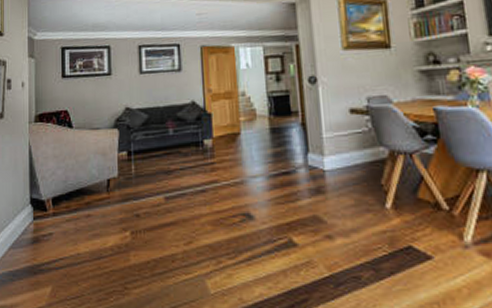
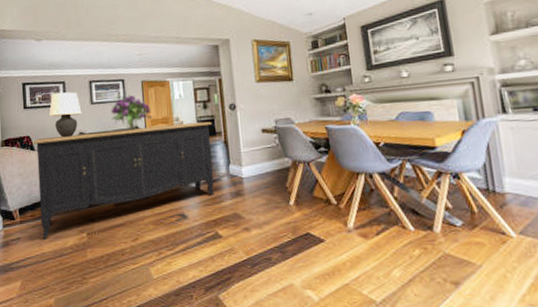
sideboard: none [71,97,289,236] -> present [32,121,215,239]
table lamp: none [90,58,129,114] -> present [49,92,82,138]
bouquet: none [164,64,212,106] -> present [111,95,151,130]

